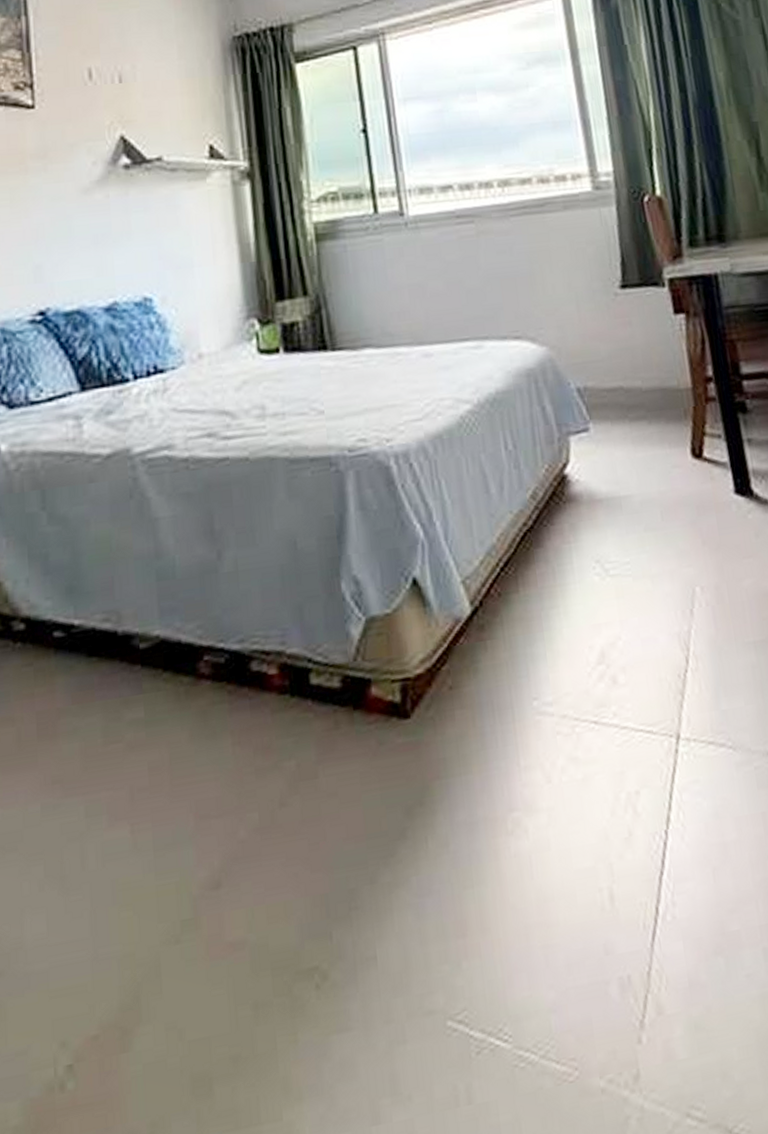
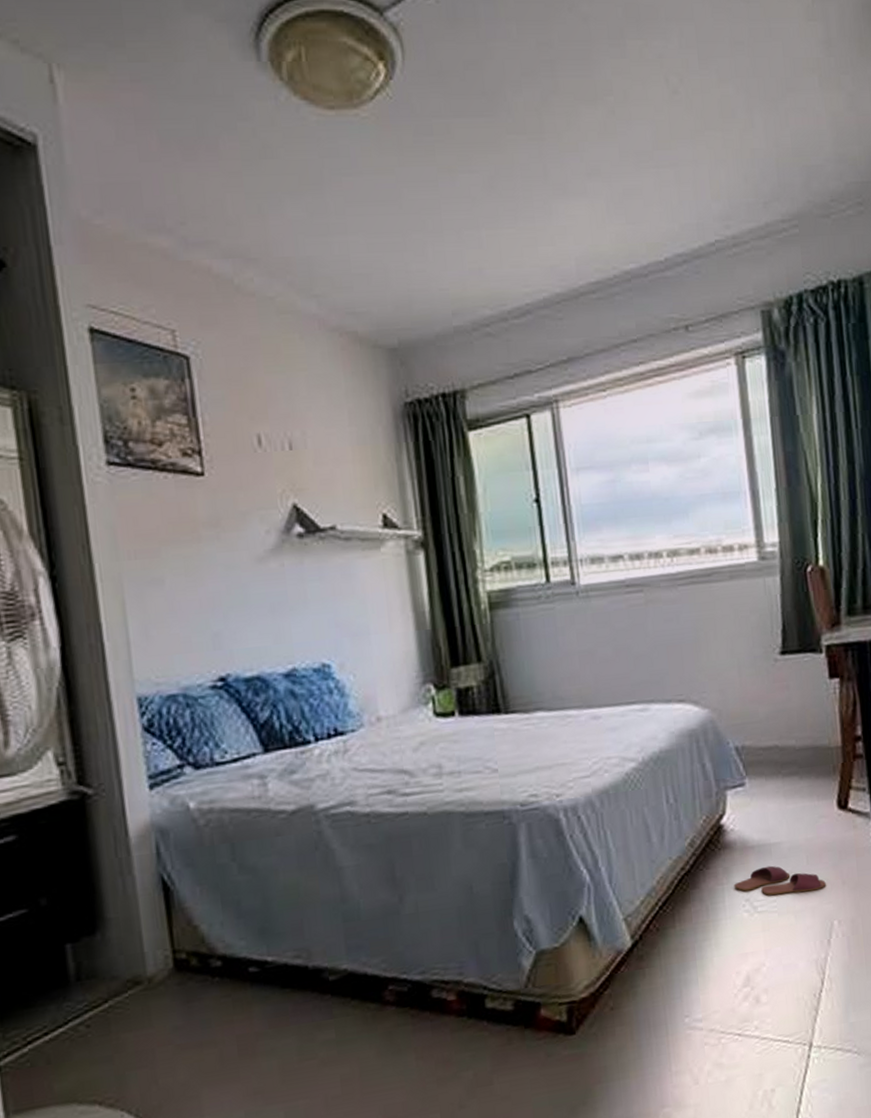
slippers: none [582,521,684,556] -> present [734,865,826,895]

